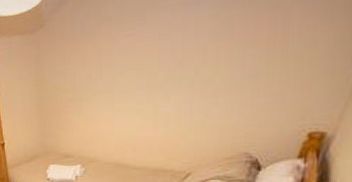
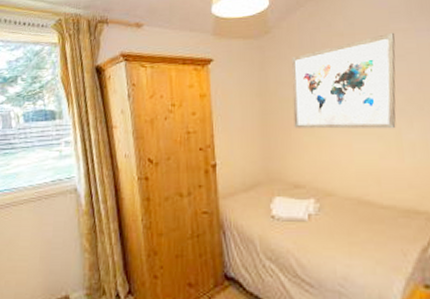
wall art: none [63,10,163,110] -> present [291,32,396,129]

